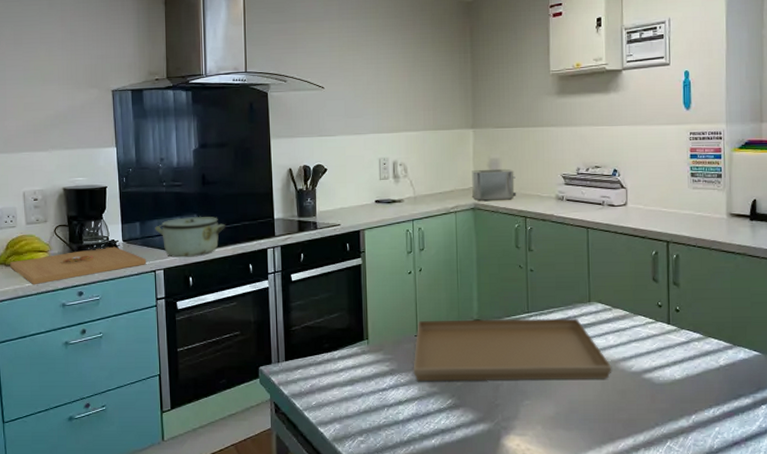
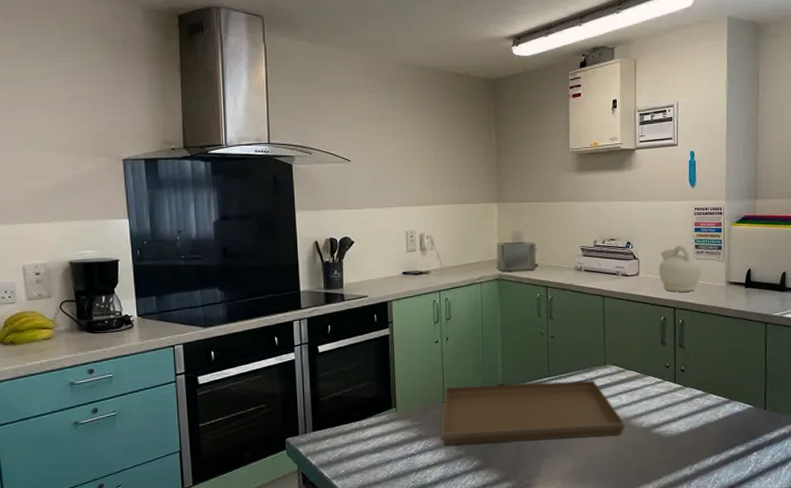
platter: present [10,246,147,285] -> none [9,321,164,364]
cooking pot: present [155,216,226,258] -> none [173,289,250,332]
teapot: none [649,173,698,225] -> present [659,245,701,292]

